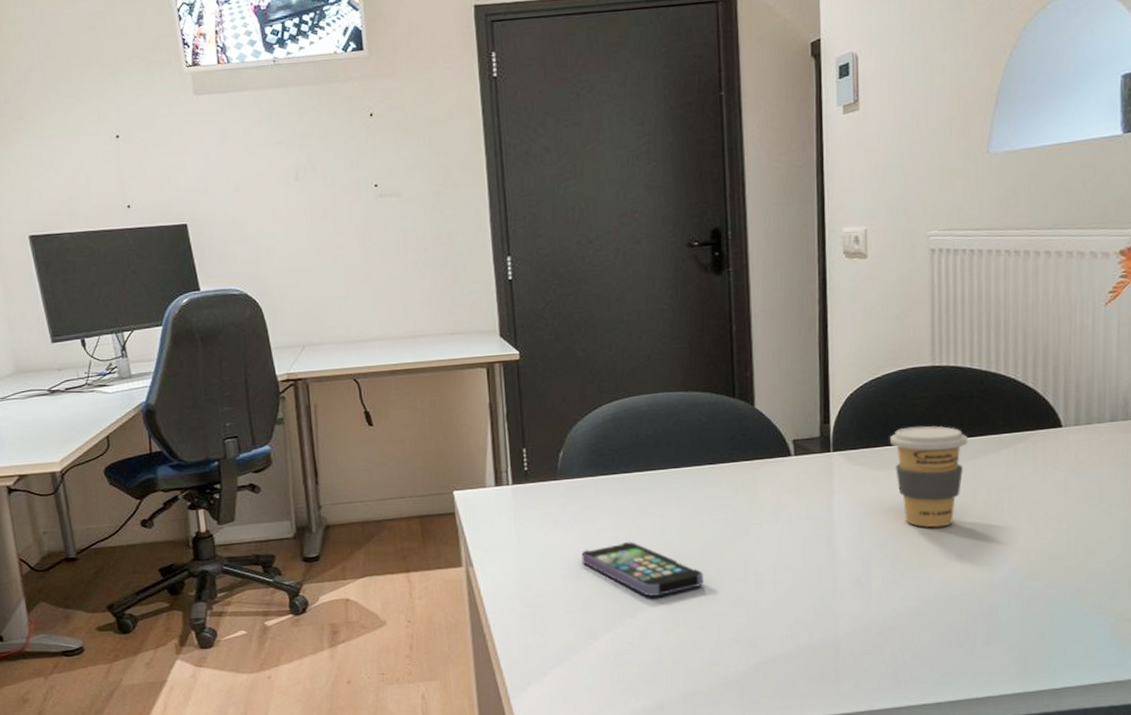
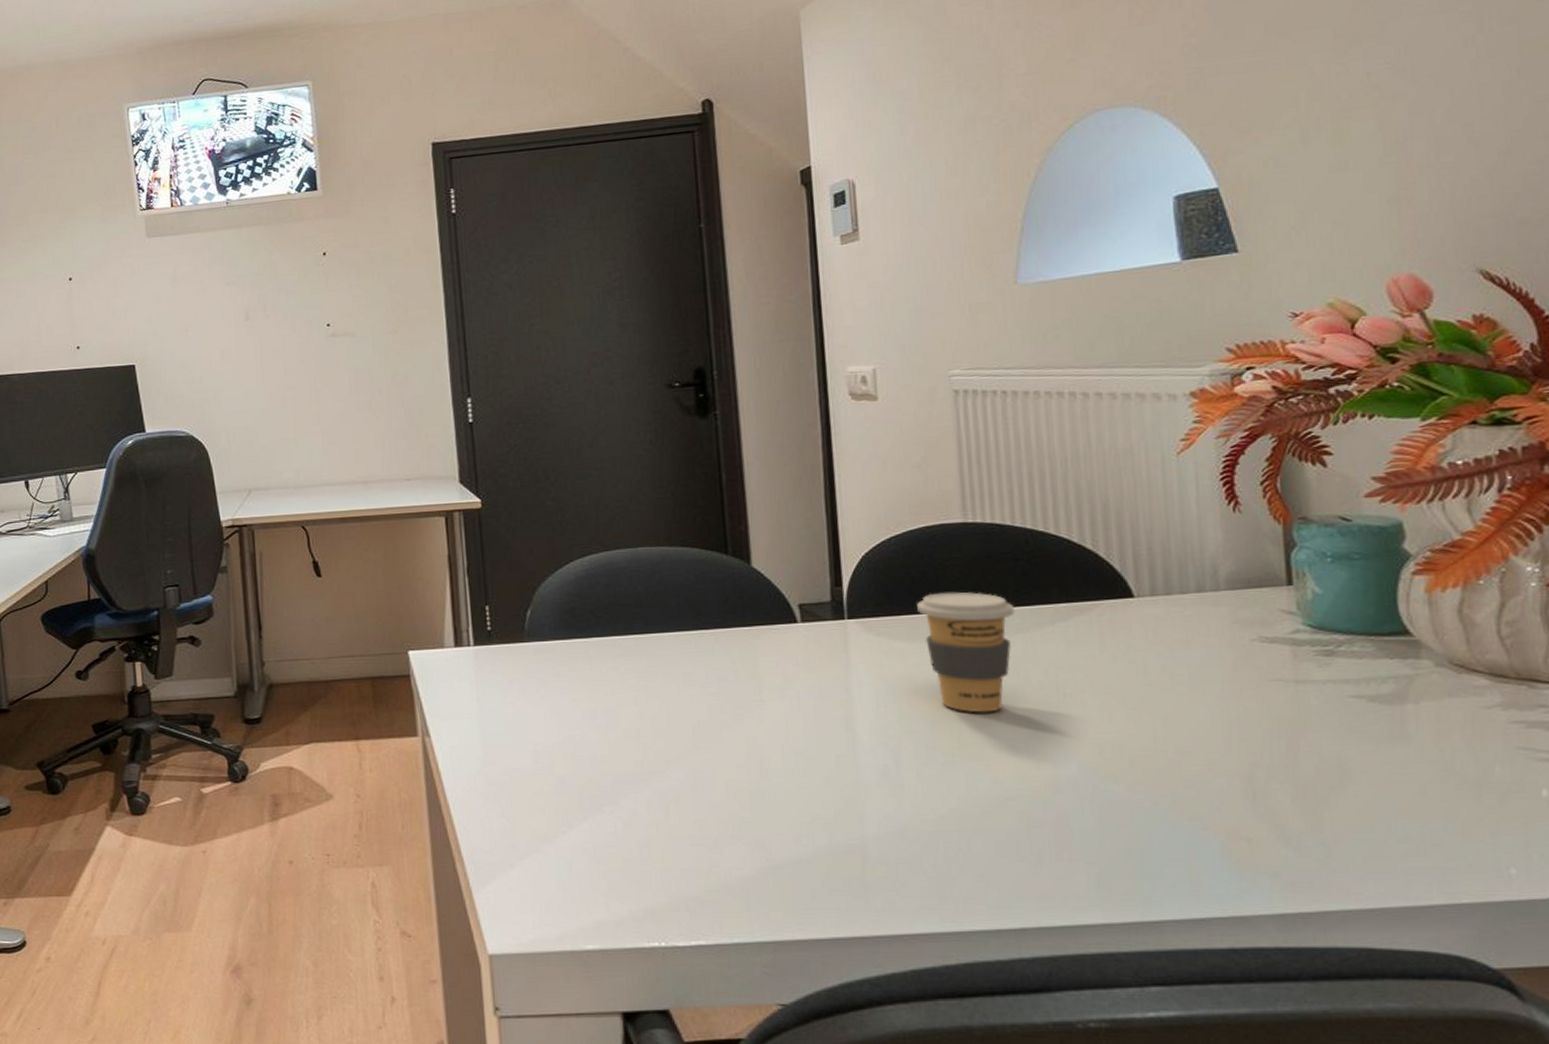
smartphone: present [581,542,704,596] -> none [553,716,698,780]

